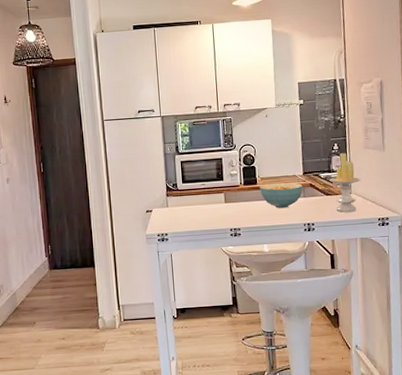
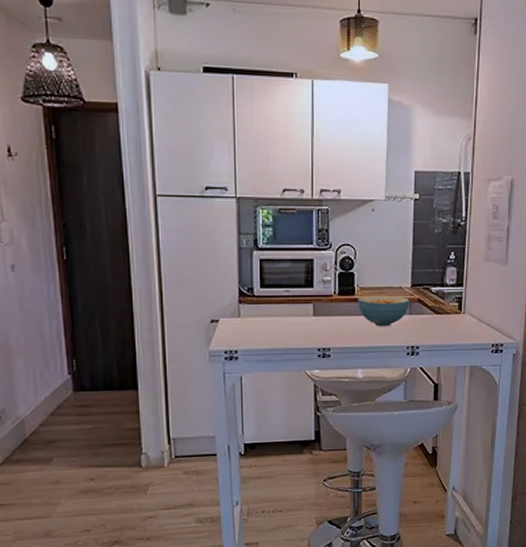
candle: present [329,153,361,212] -> none [440,264,477,335]

